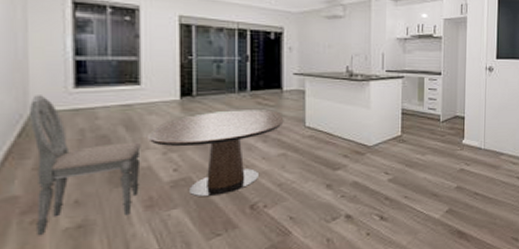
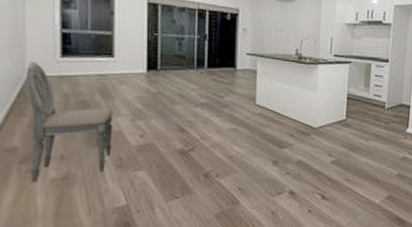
dining table: present [146,110,284,198] -> none [118,85,237,163]

